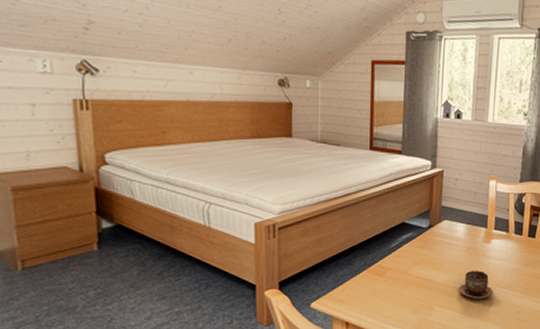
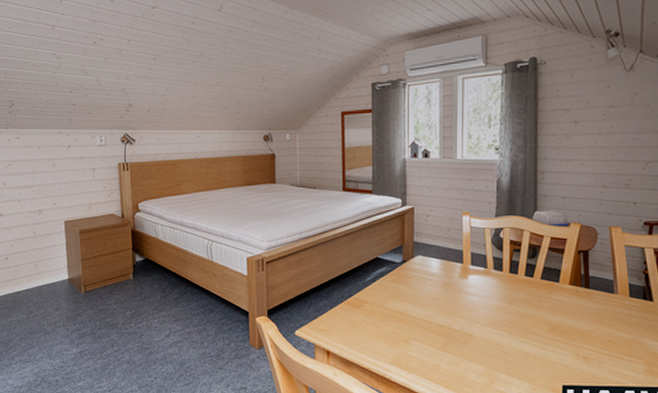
cup: present [459,271,494,300] -> none [437,307,475,337]

